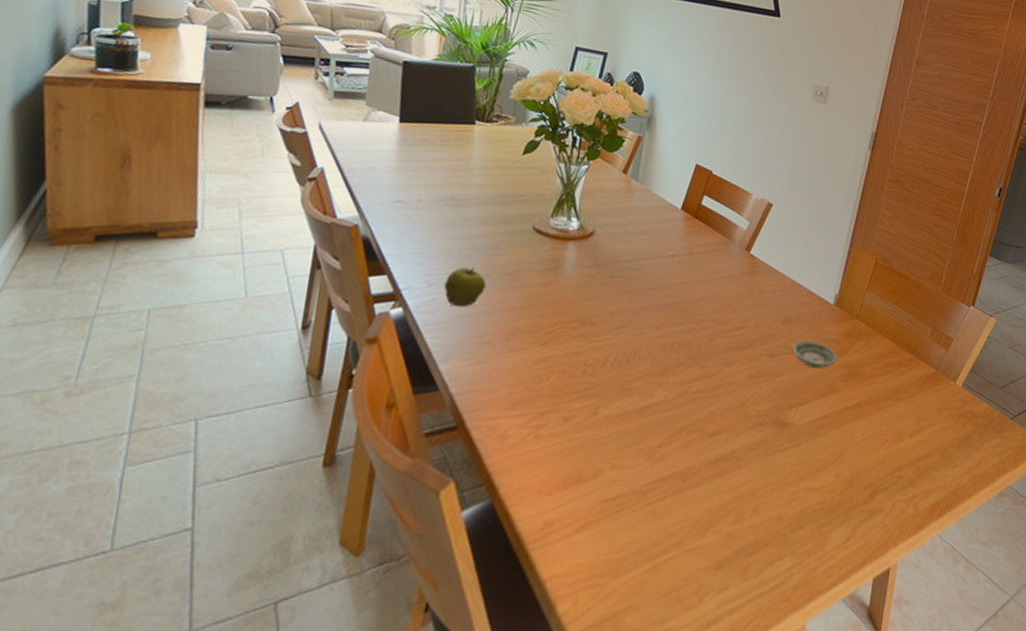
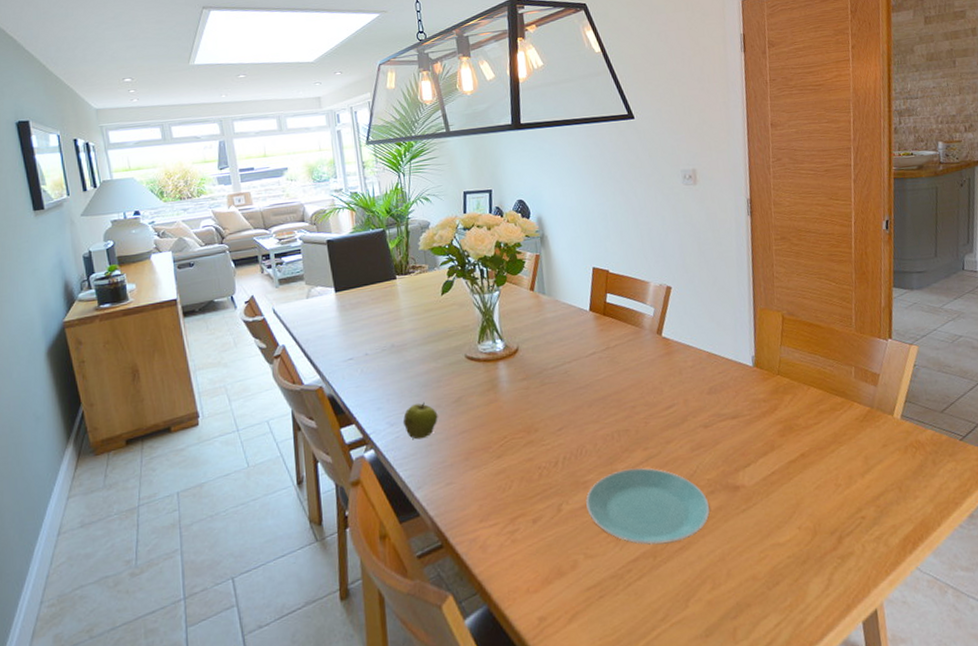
plate: none [625,383,754,468] -> present [586,468,710,545]
saucer: present [792,340,838,369] -> none [724,404,770,430]

